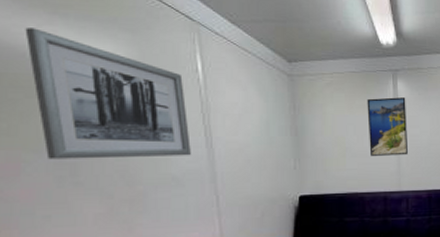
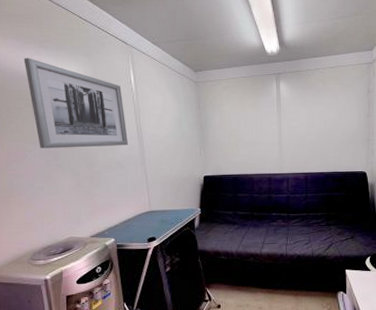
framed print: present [367,97,408,156] -> none [255,96,288,145]

